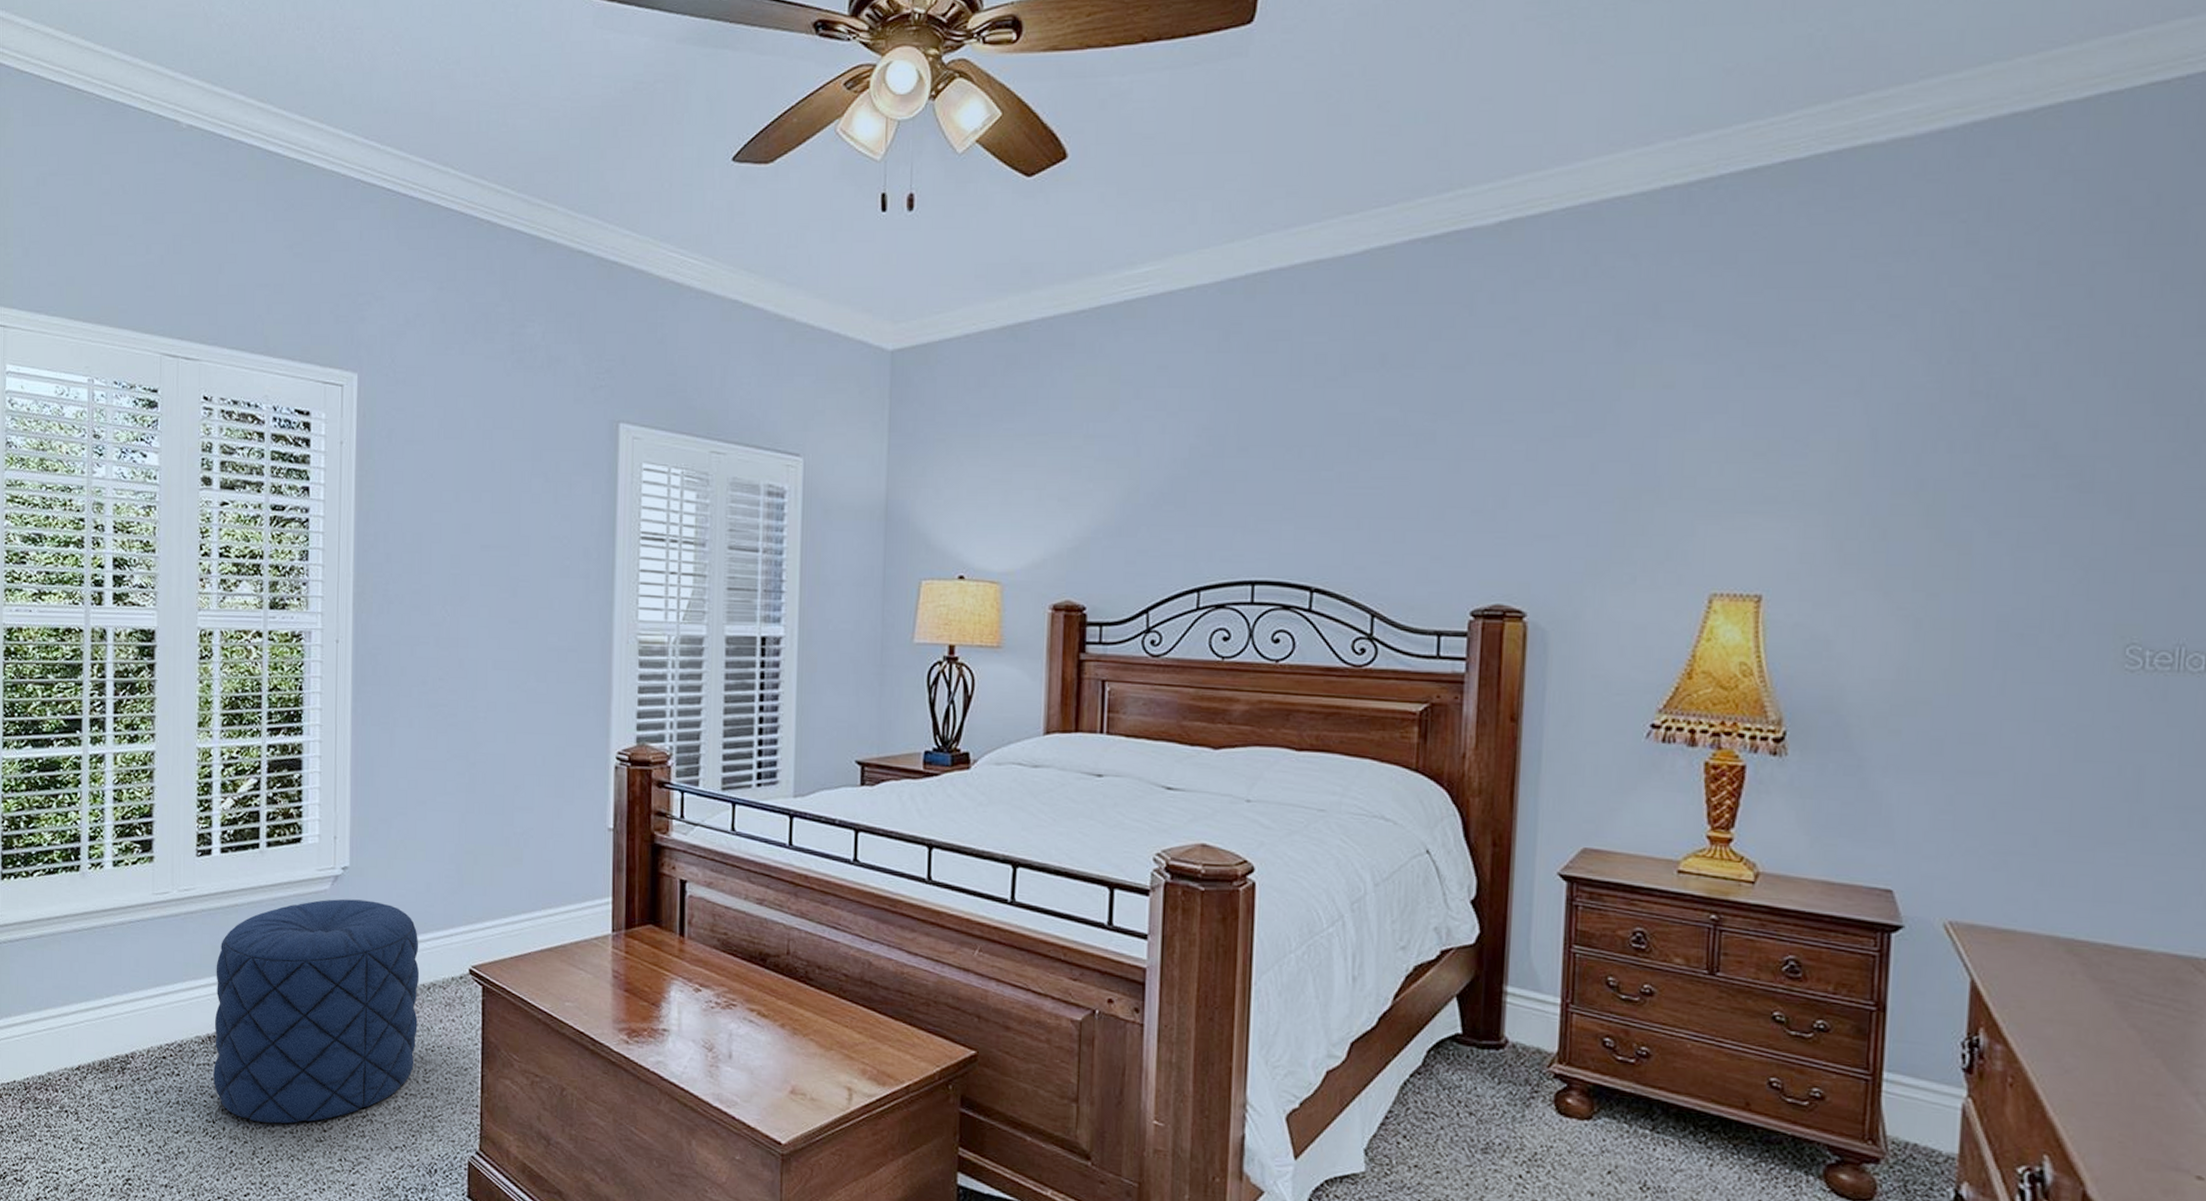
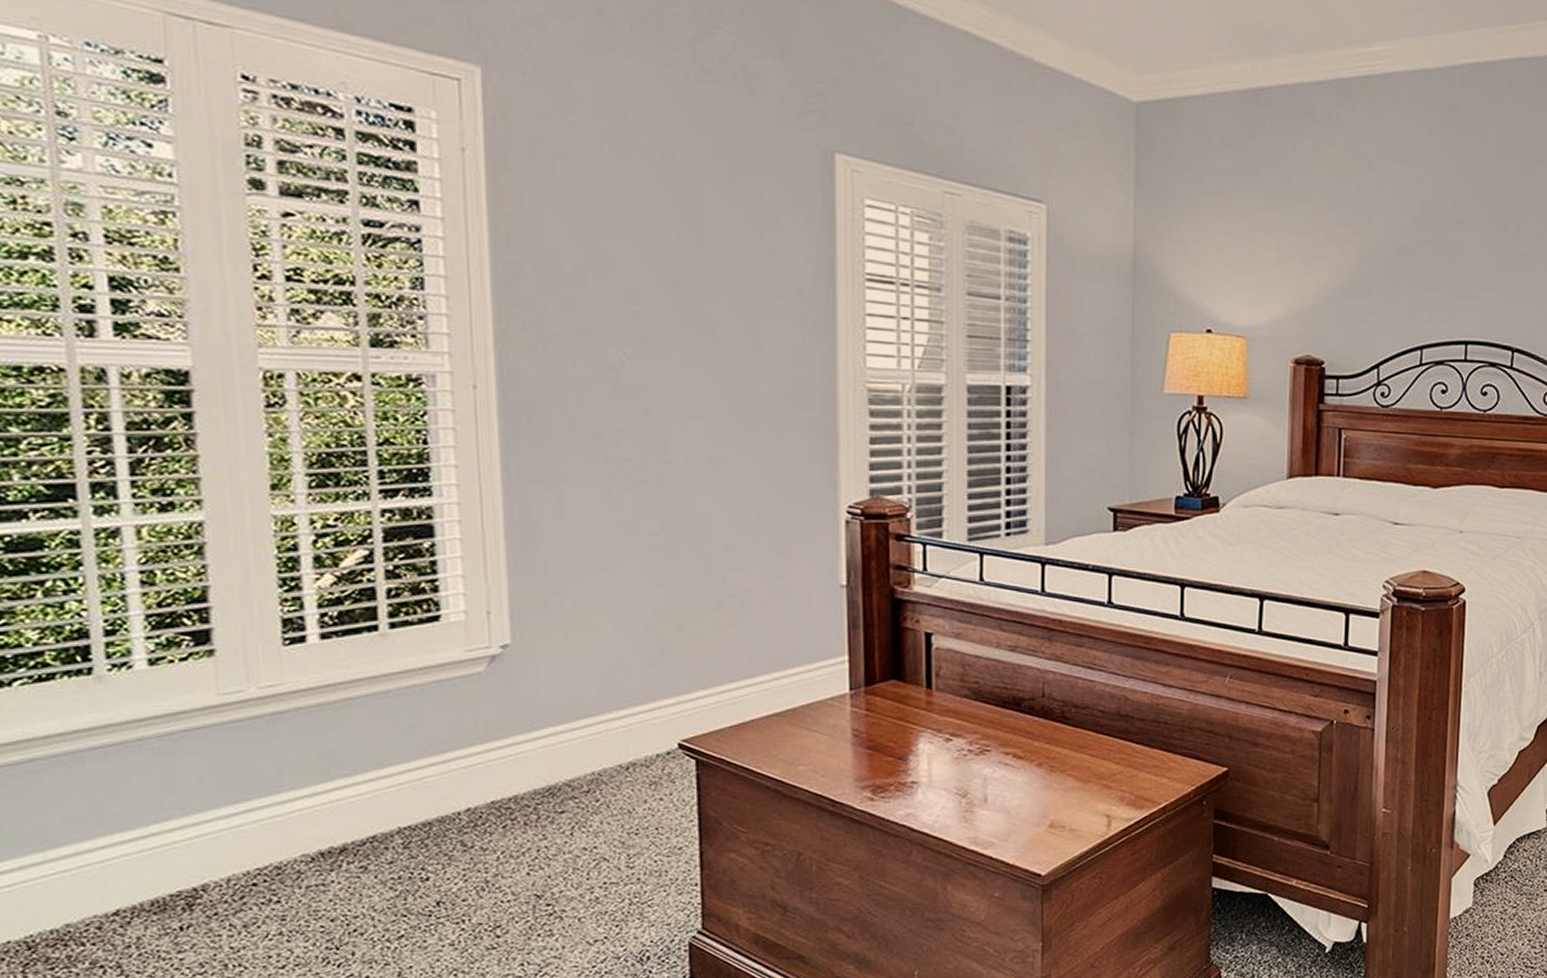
pouf: present [213,899,420,1124] -> none [325,680,615,940]

